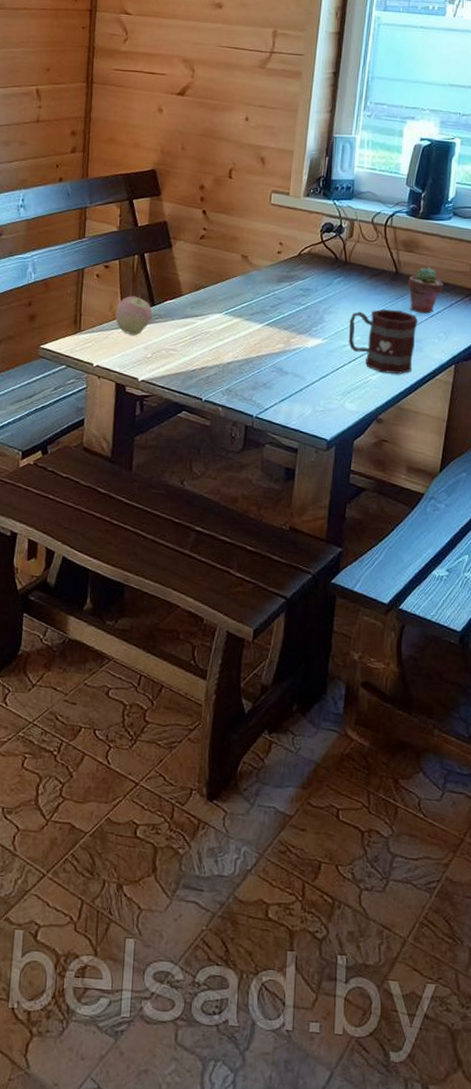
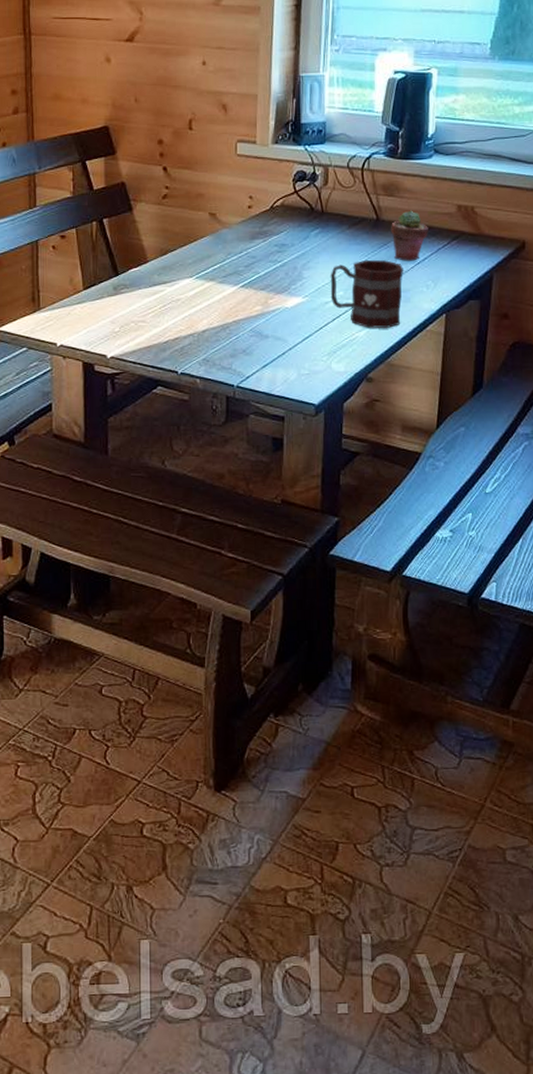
apple: present [115,294,153,336] -> none [77,264,117,309]

